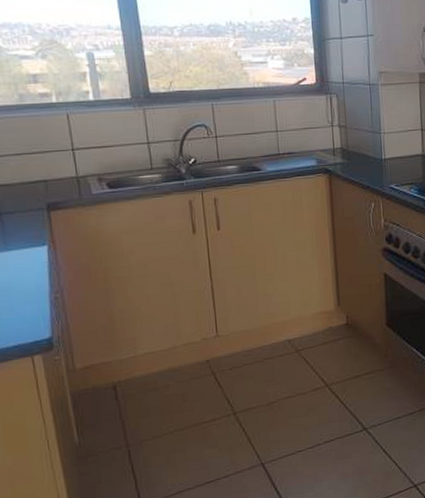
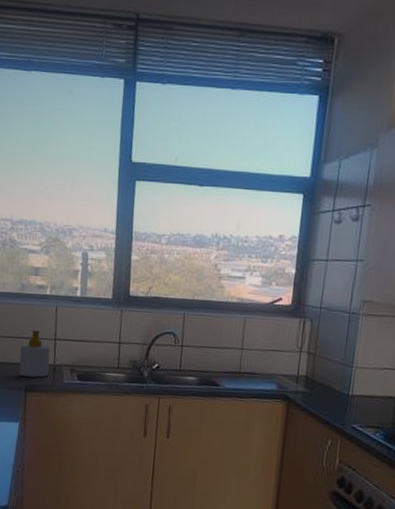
soap bottle: none [32,142,73,195] -> present [19,330,50,378]

